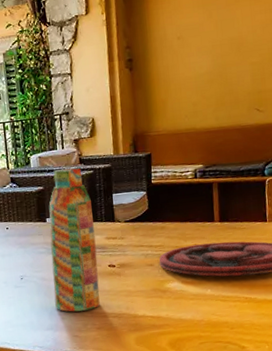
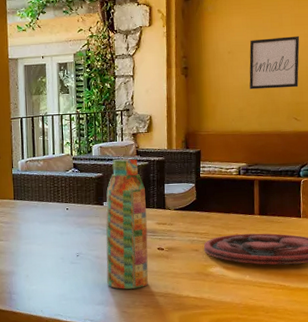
wall art: none [202,12,260,80] -> present [249,36,300,90]

